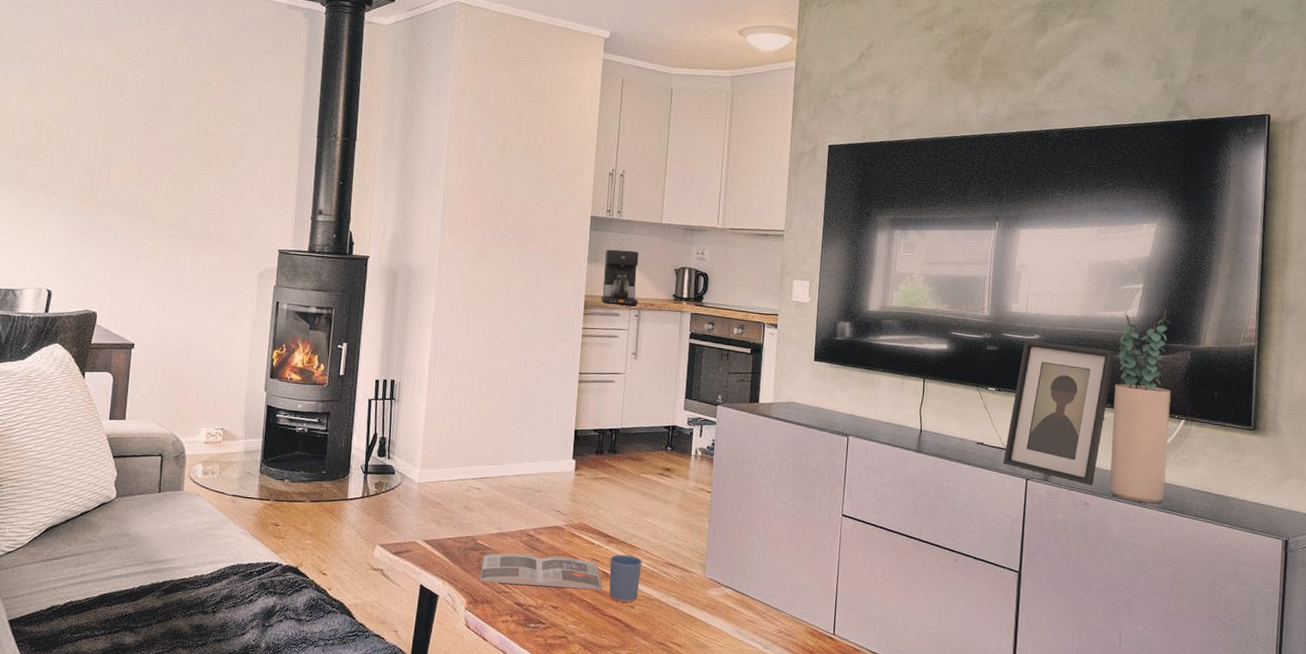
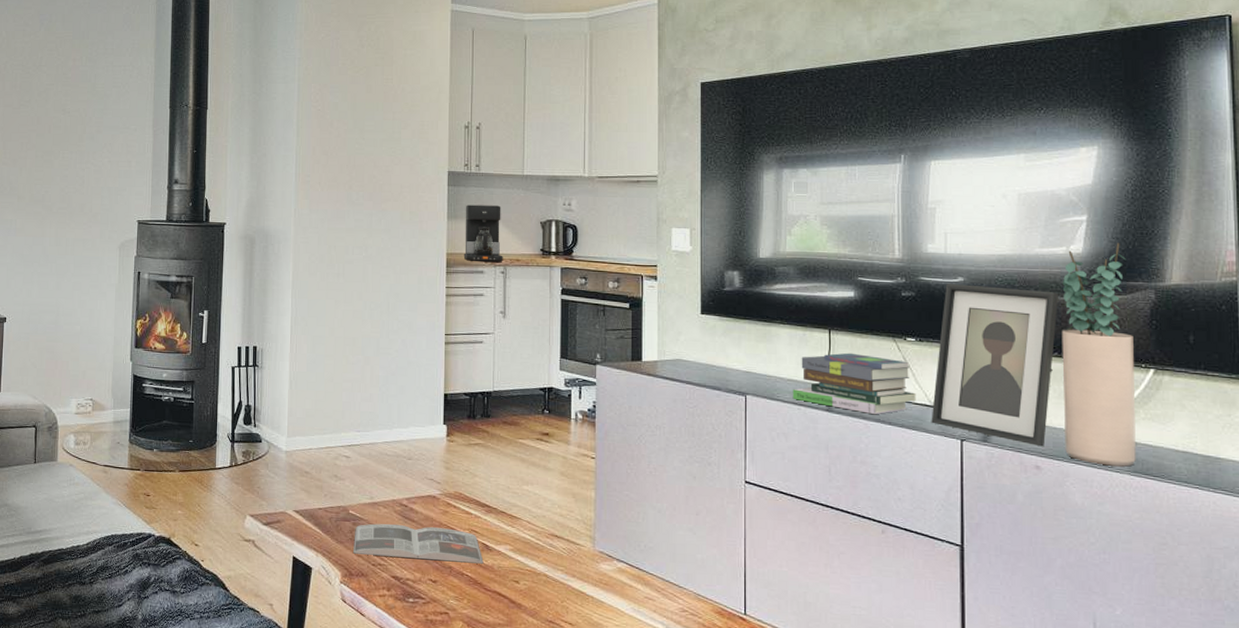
mug: present [609,554,642,603] -> none [490,525,525,577]
books: none [888,399,992,456] -> present [792,353,916,415]

